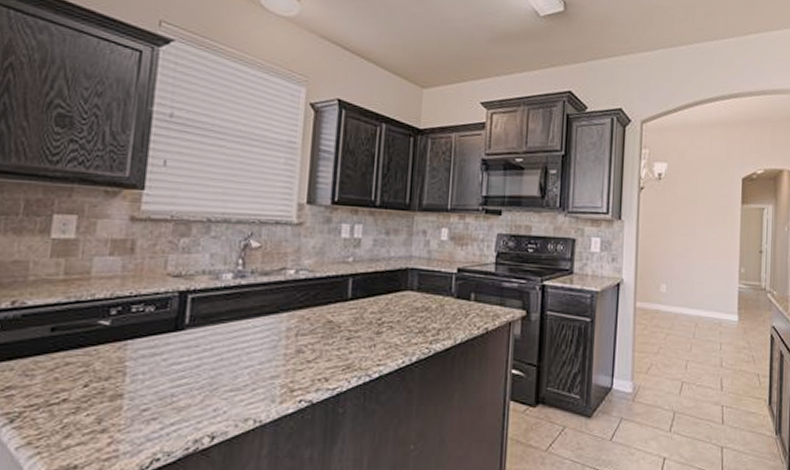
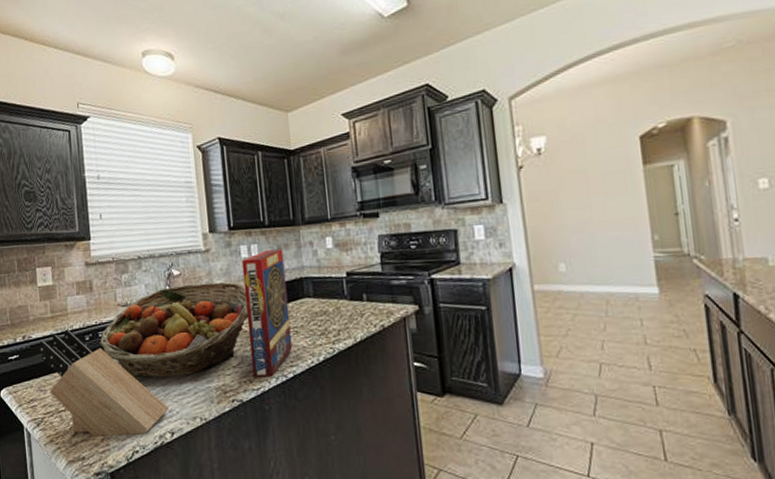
knife block: none [35,298,213,439] -> present [39,329,169,436]
fruit basket: none [131,259,340,368] -> present [100,281,248,378]
cereal box: none [330,233,391,376] -> present [241,249,293,378]

